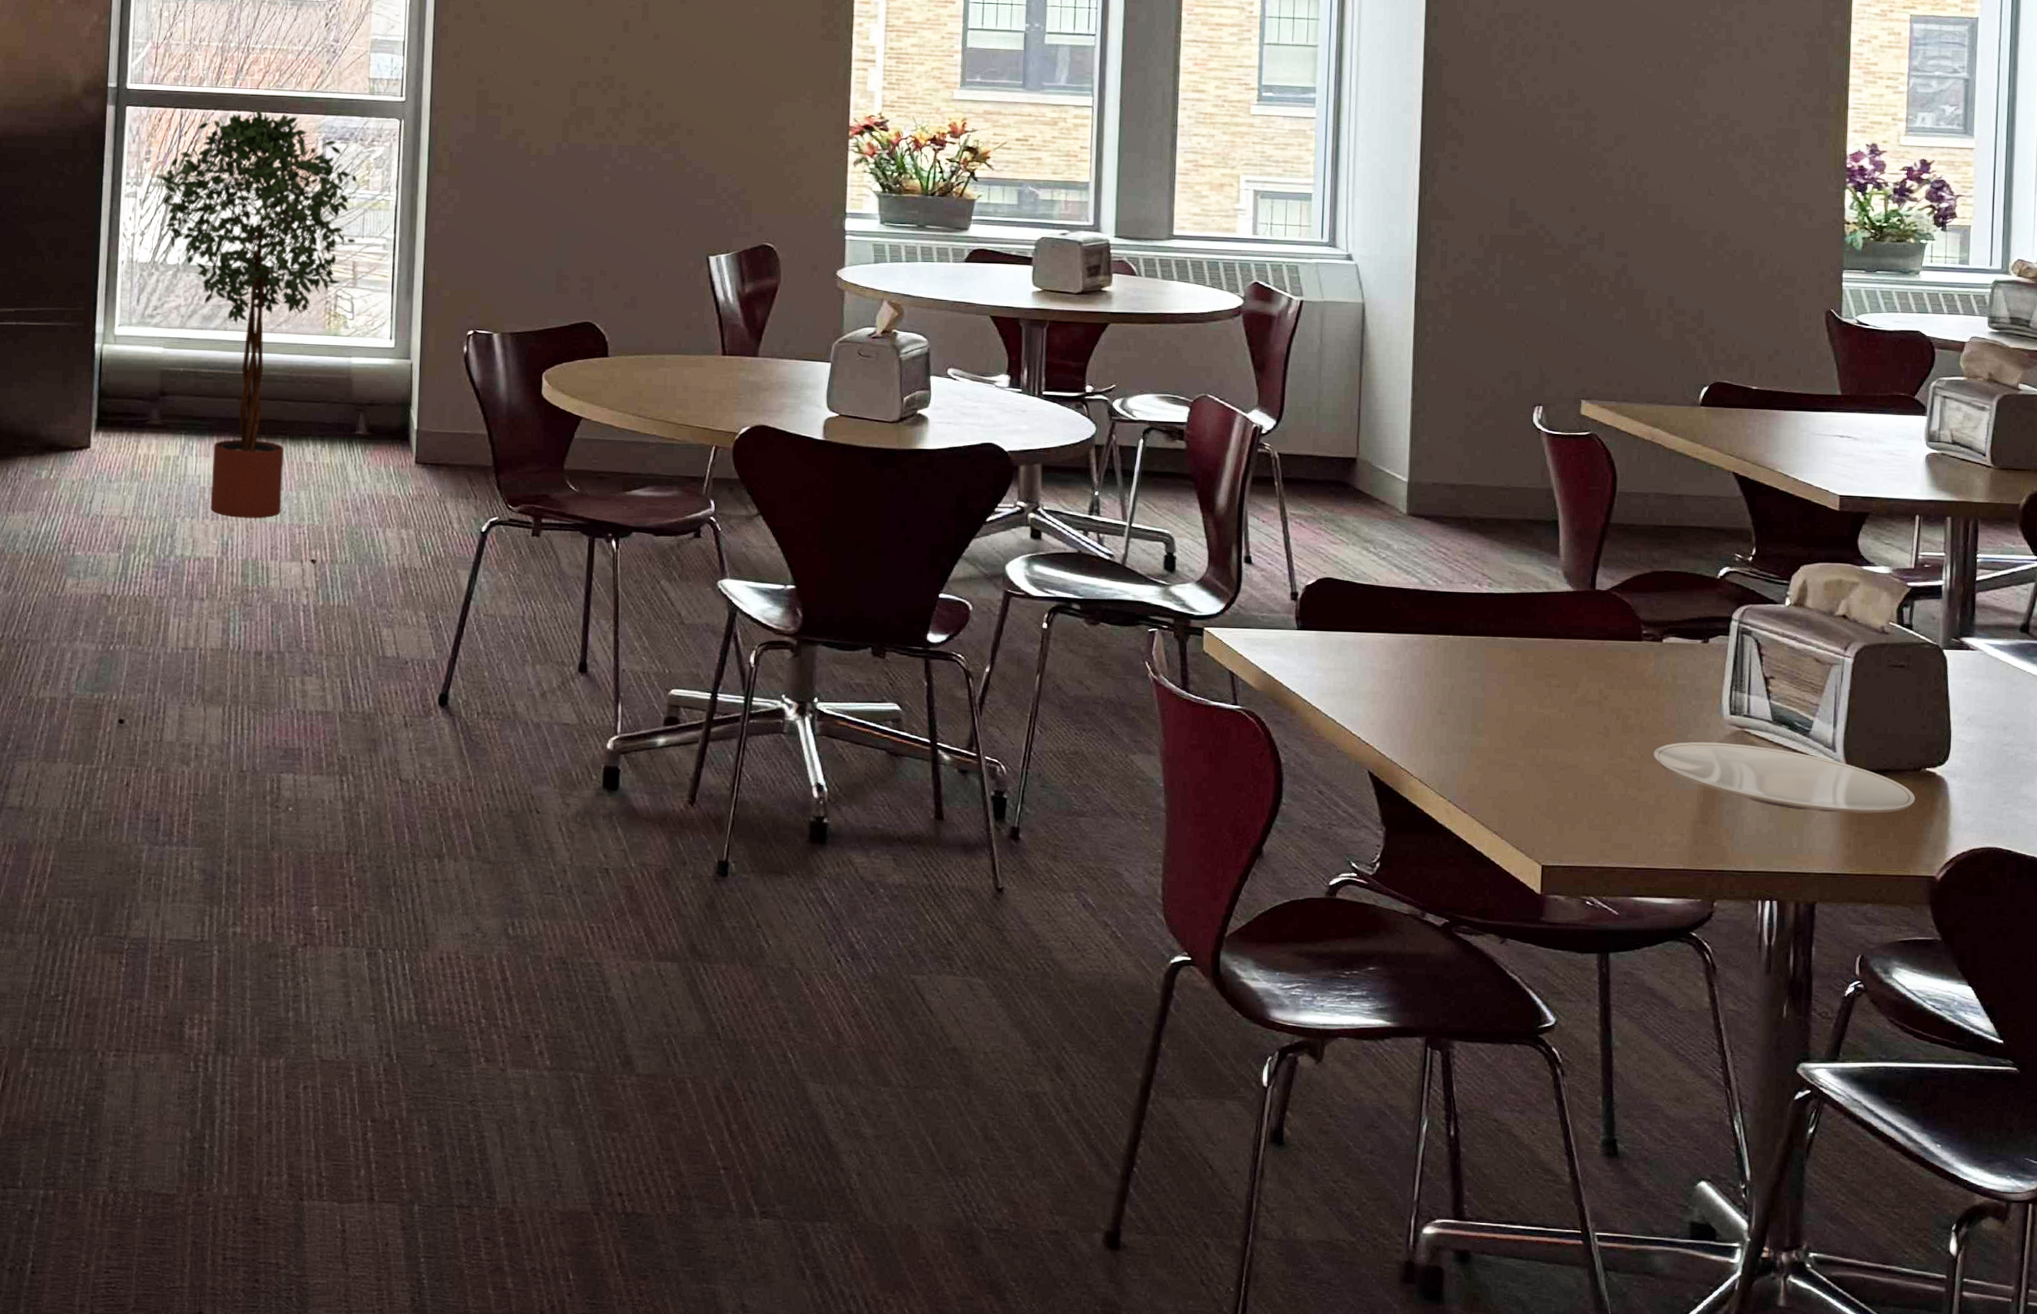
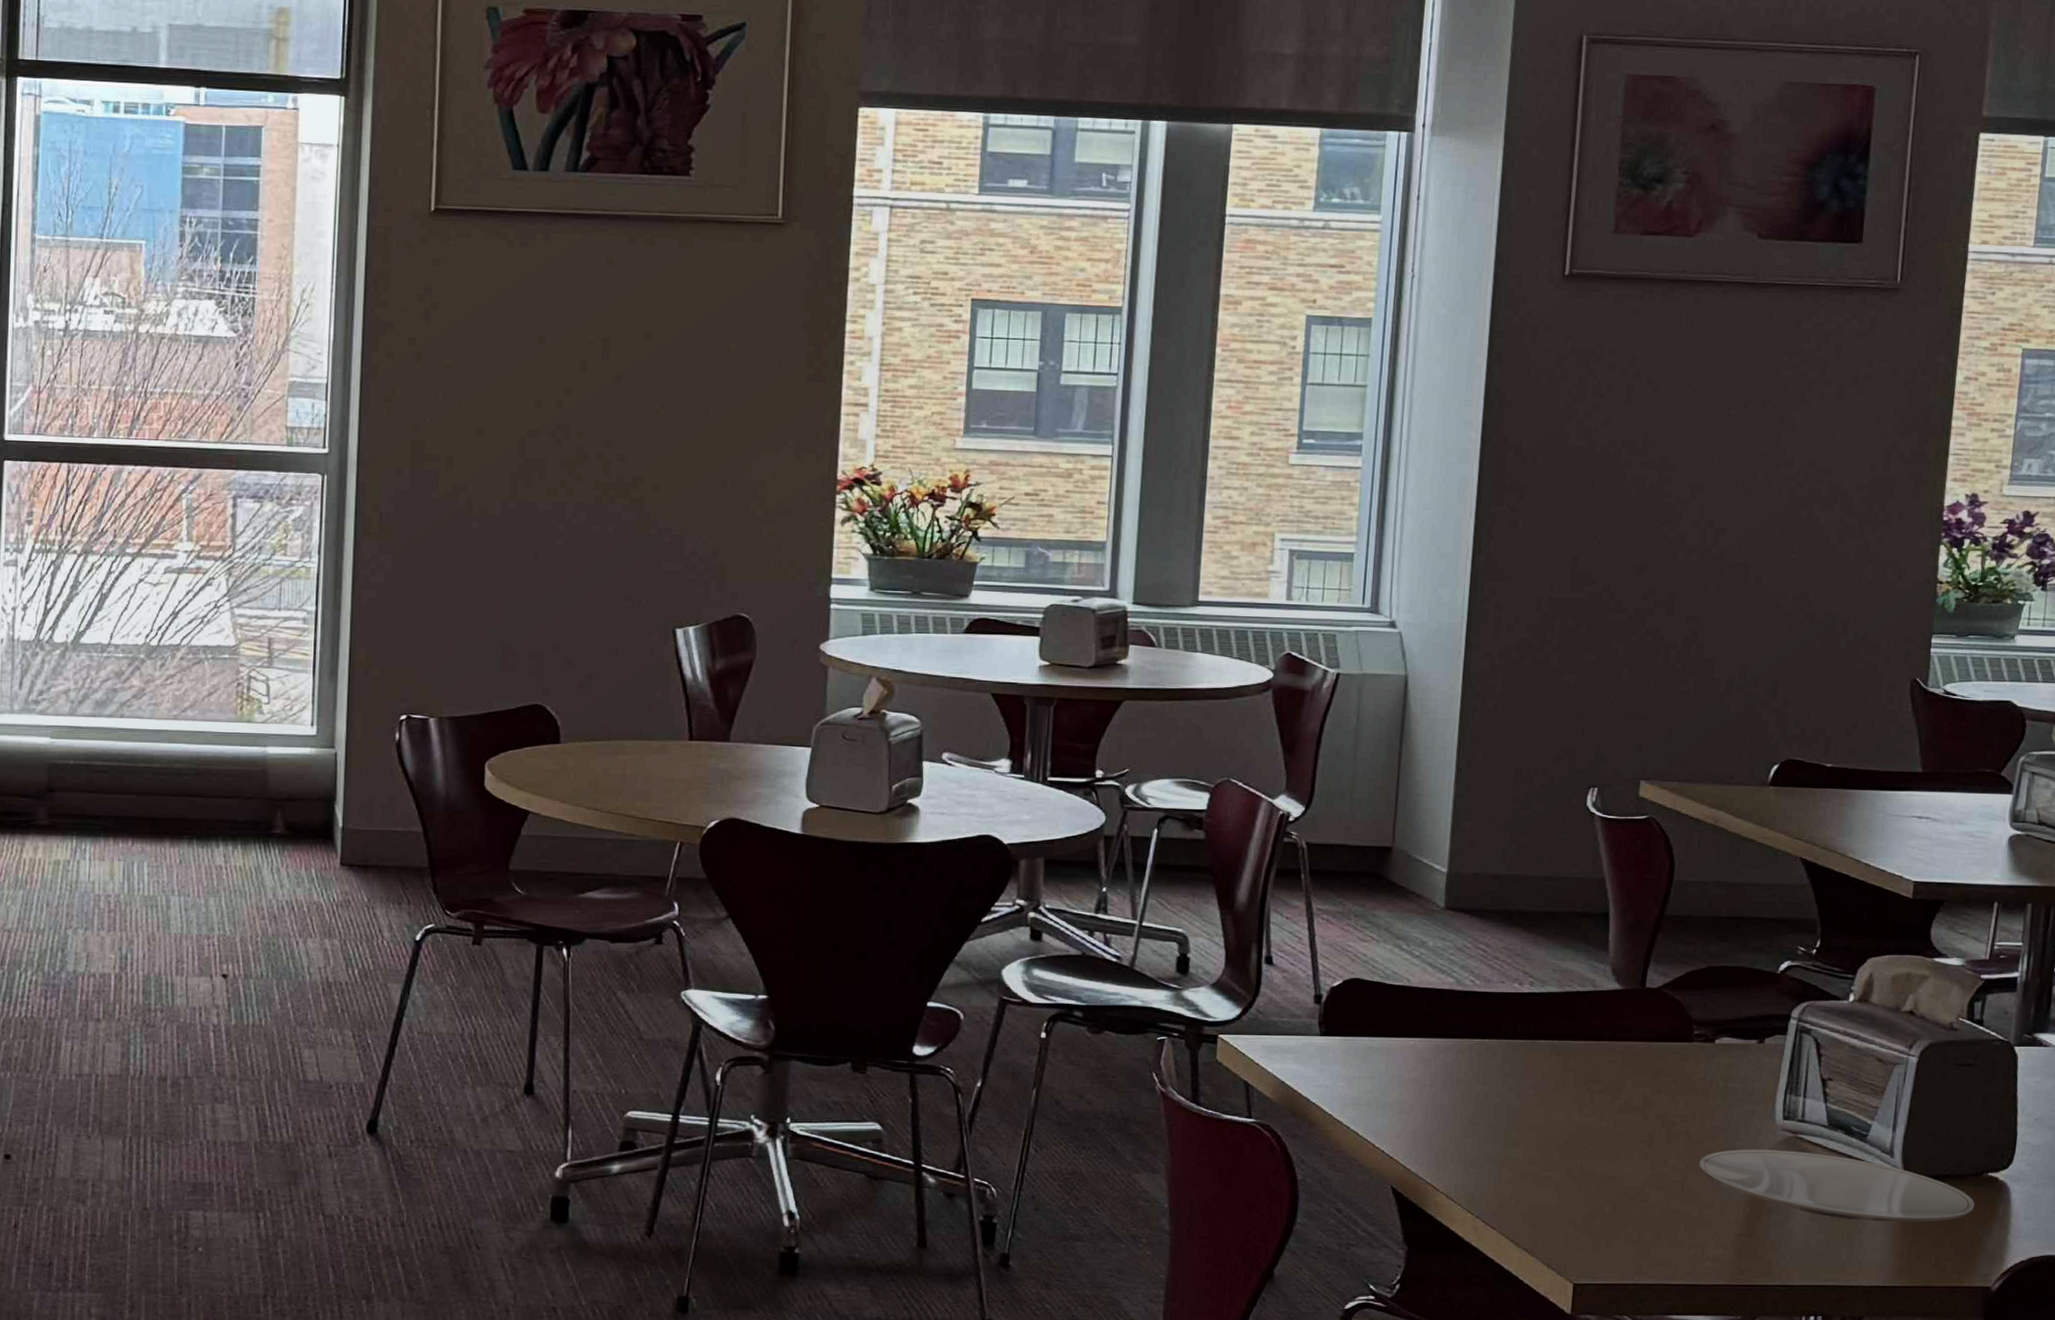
potted tree: present [156,109,358,518] -> none [39,463,273,929]

